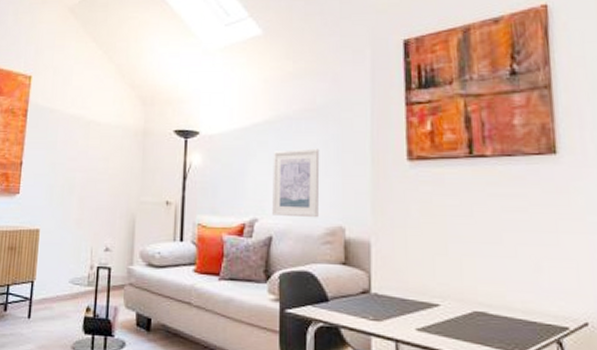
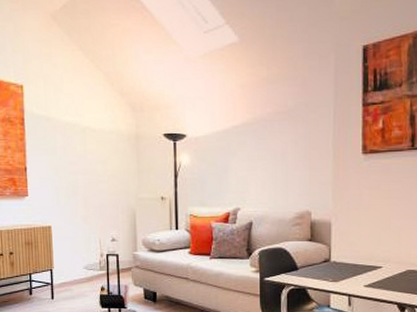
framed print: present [272,148,320,218] -> none [251,146,291,205]

